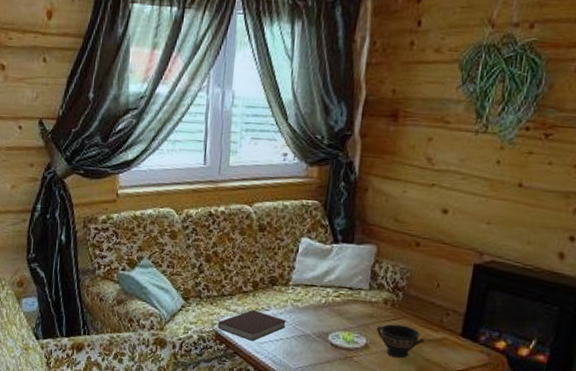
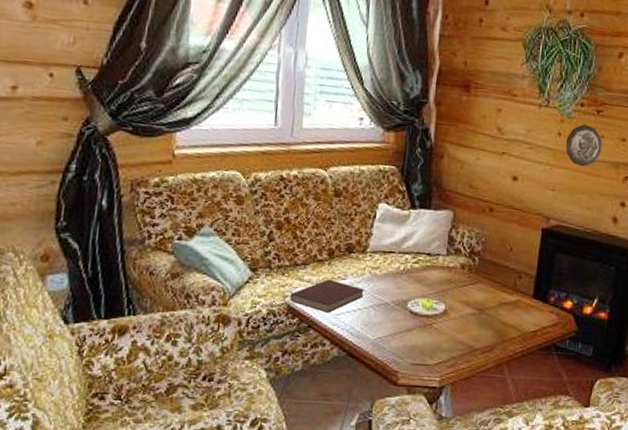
bowl: present [376,323,425,358] -> none [454,288,500,322]
decorative plate: none [505,151,550,198] -> present [565,124,602,167]

